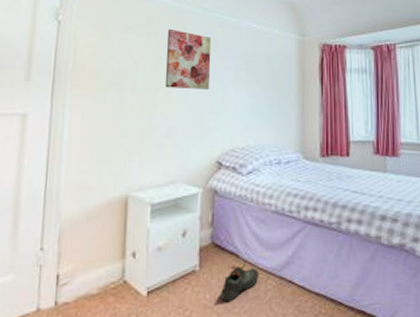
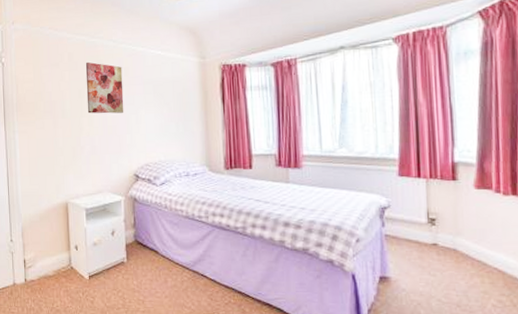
shoe: present [221,263,260,301] -> none [145,258,176,287]

